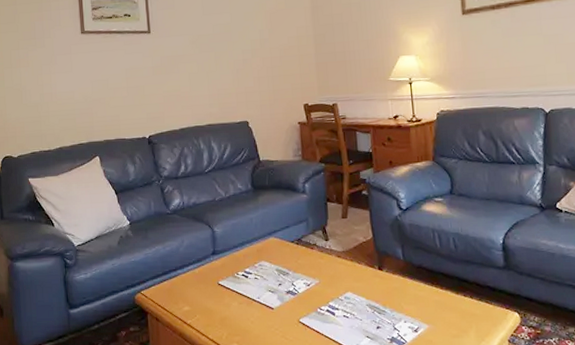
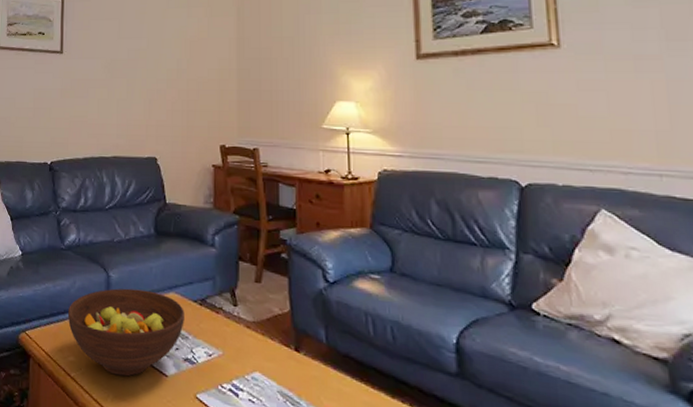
fruit bowl: none [178,239,285,316] -> present [67,288,184,377]

